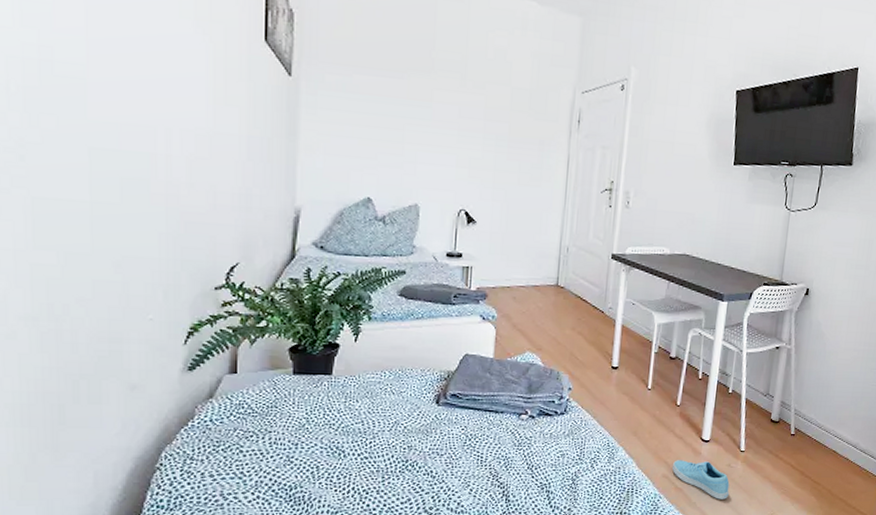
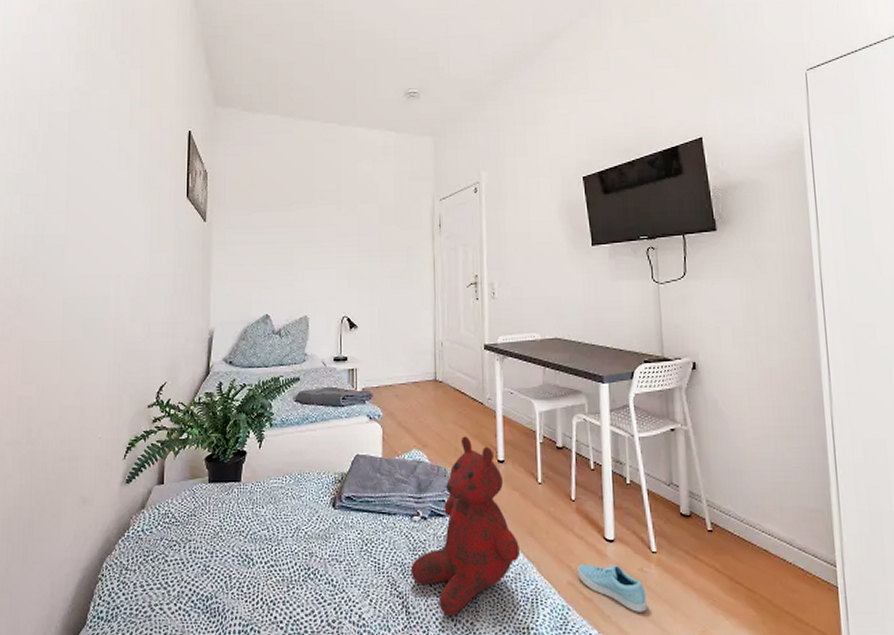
teddy bear: none [513,342,623,503] -> present [410,436,521,616]

